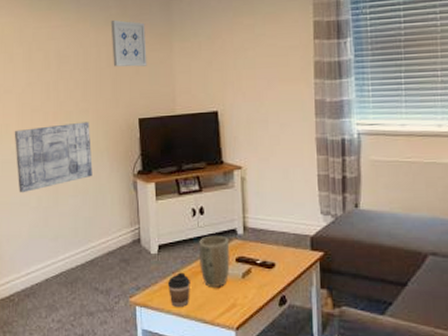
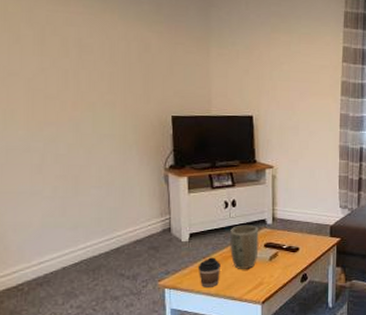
wall art: present [14,122,93,193] -> none [22,114,119,182]
wall art: present [111,20,147,67] -> none [142,17,182,67]

